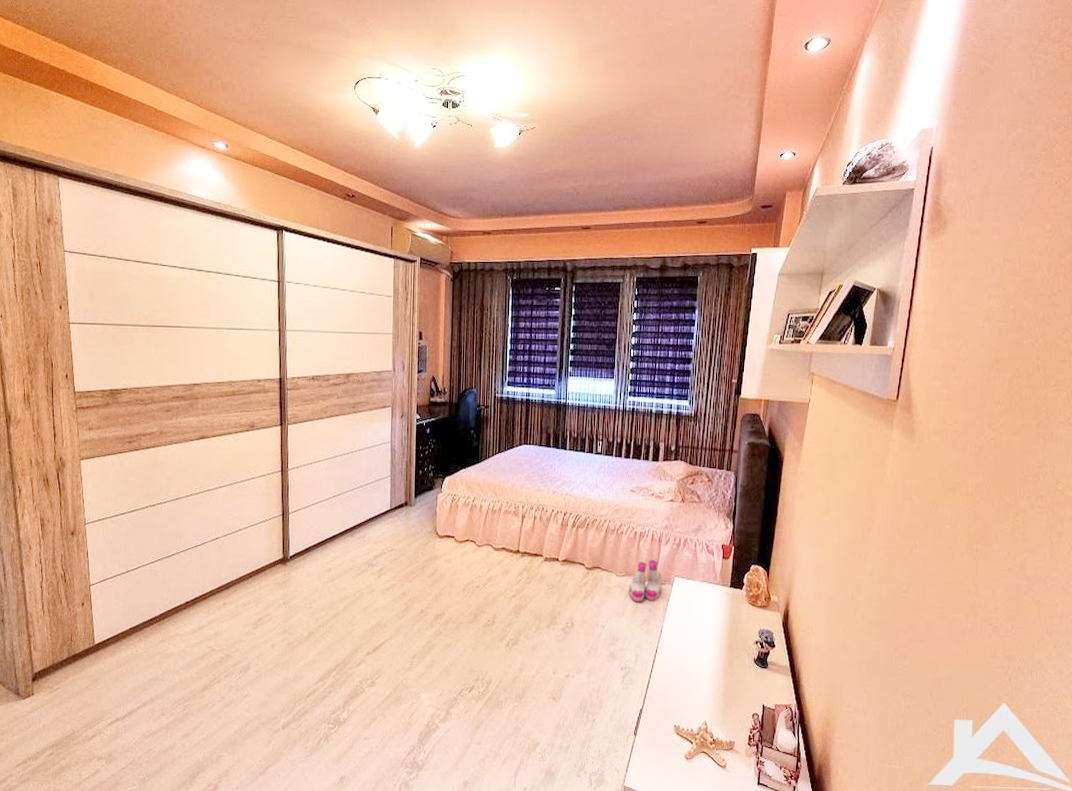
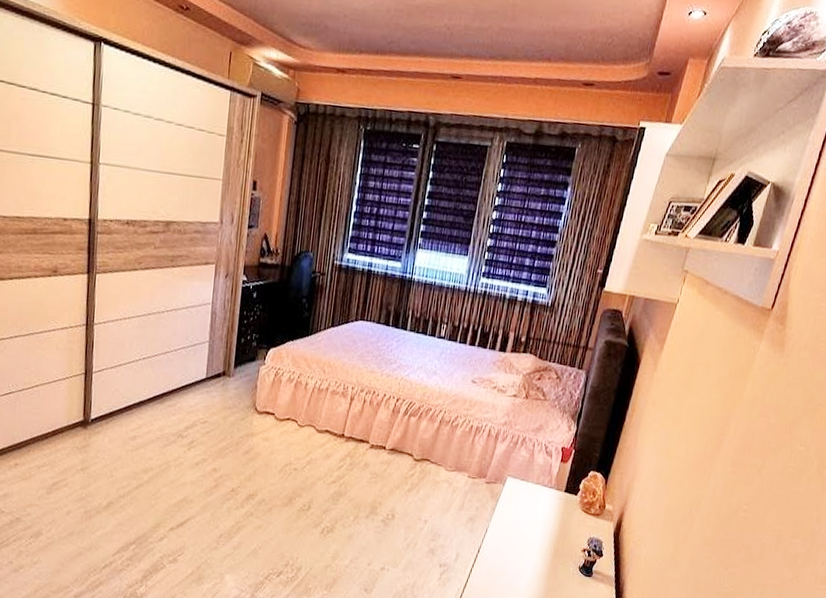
boots: present [628,560,662,602] -> none [456,456,494,500]

